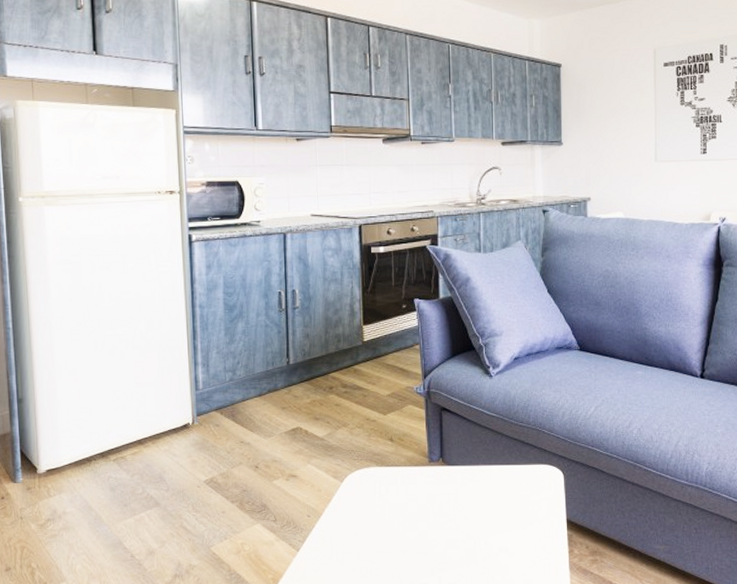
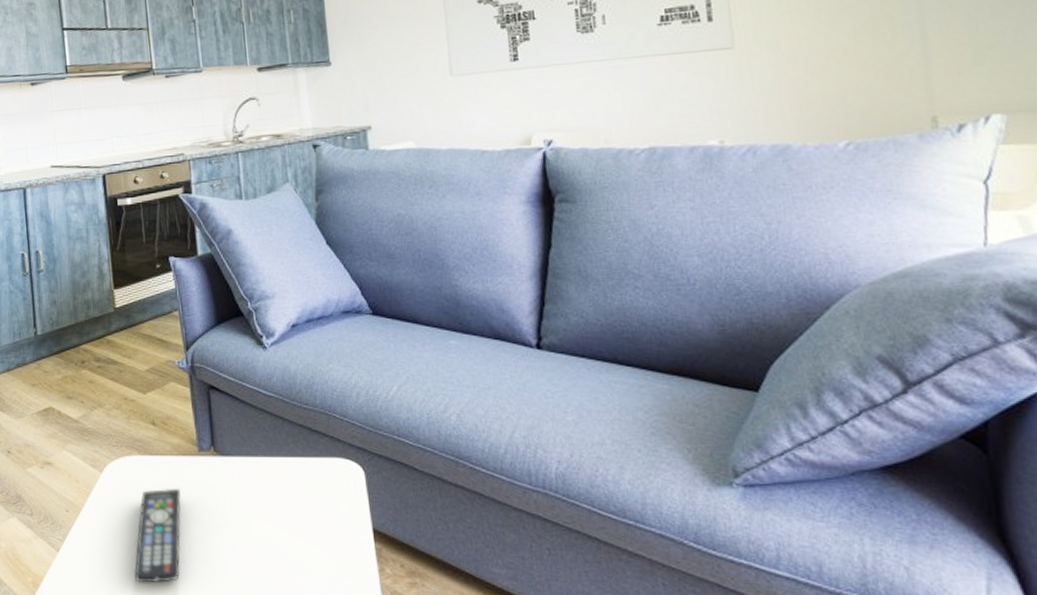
remote control: none [367,493,411,573] -> present [135,488,181,583]

